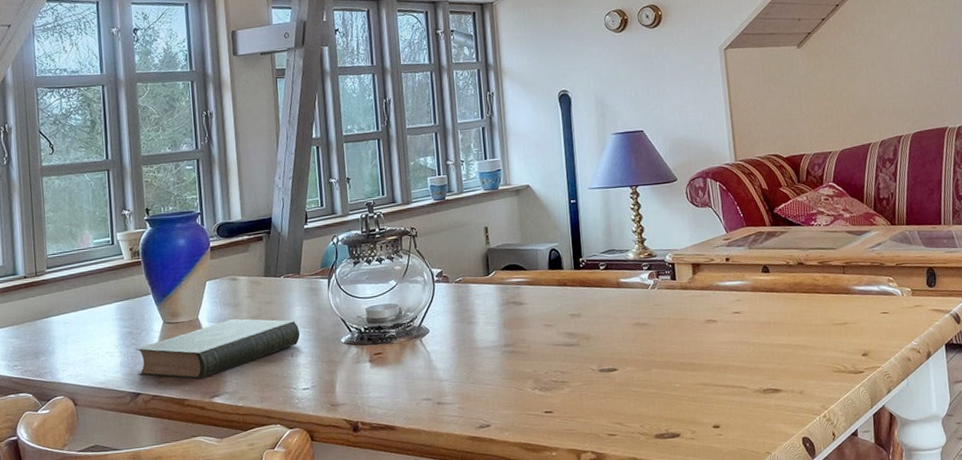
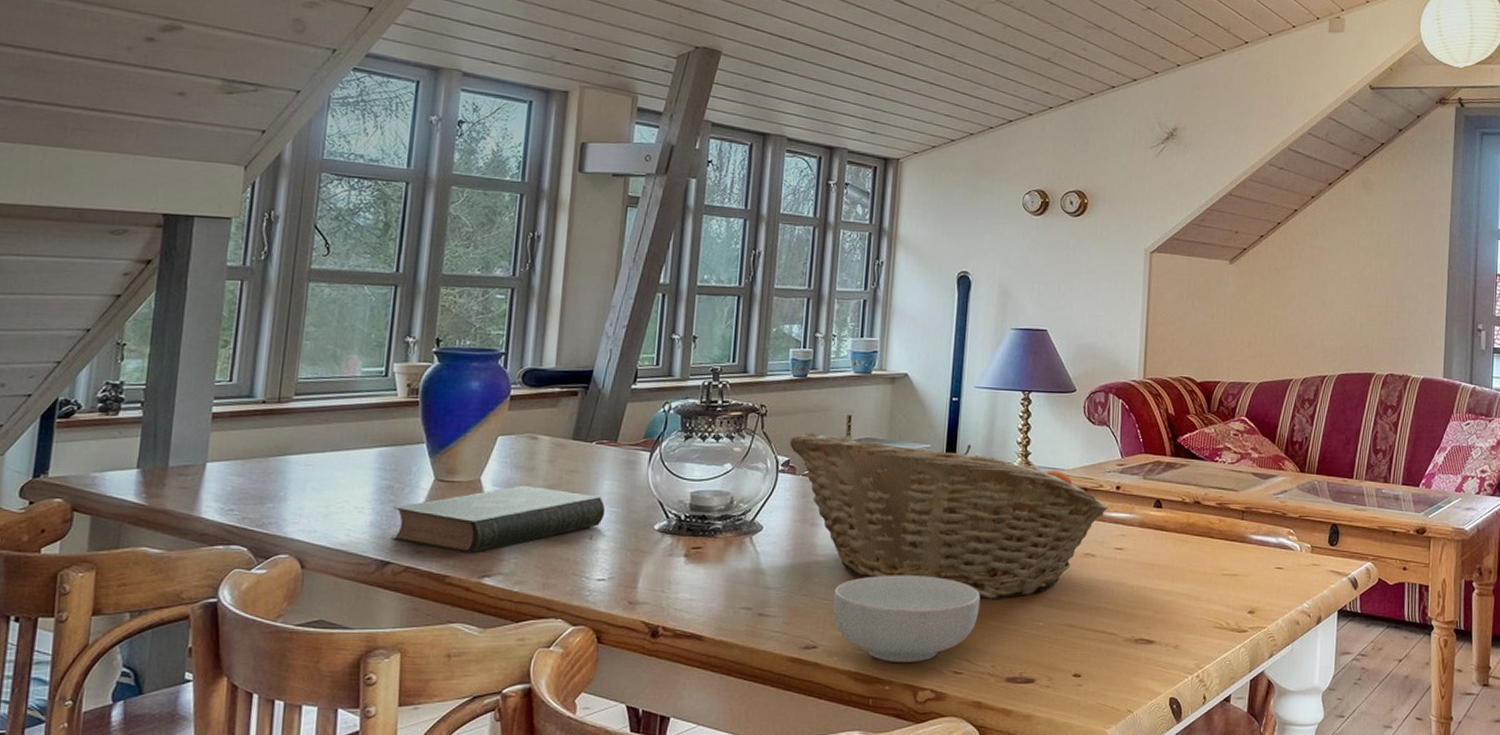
fruit basket: none [440,238,721,369] -> present [790,433,1108,599]
cereal bowl: none [496,355,623,432] -> present [833,575,981,662]

